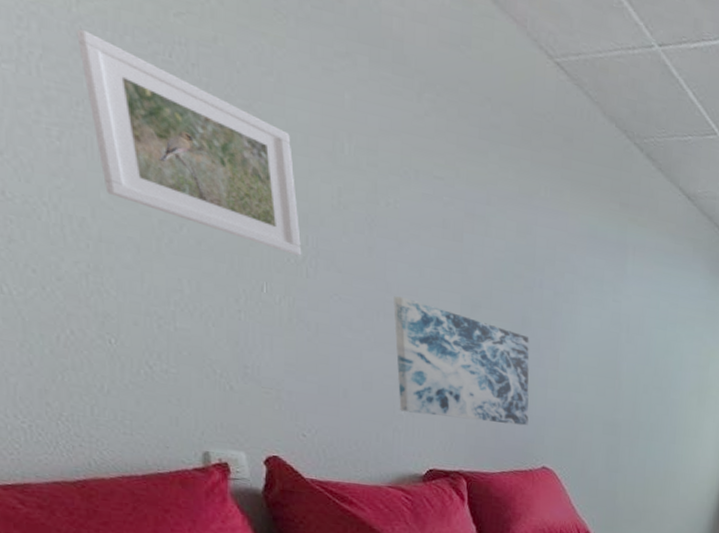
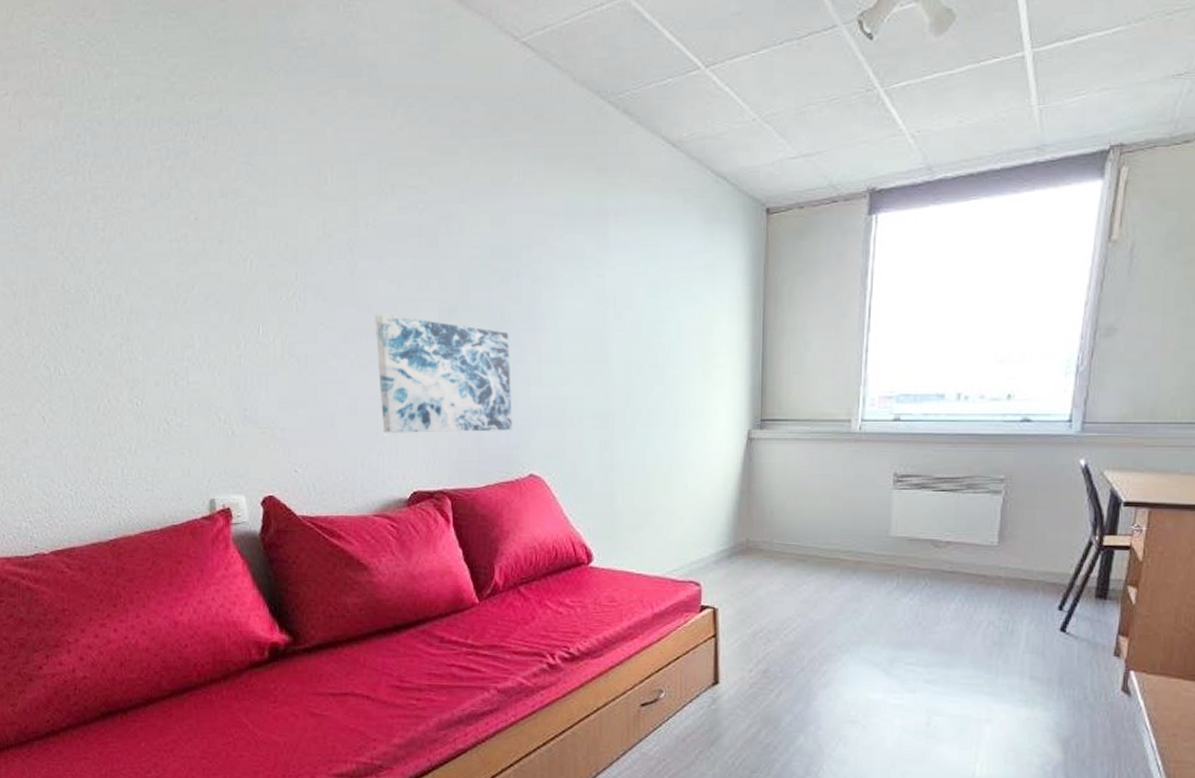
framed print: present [76,28,302,256] -> none [118,131,292,293]

